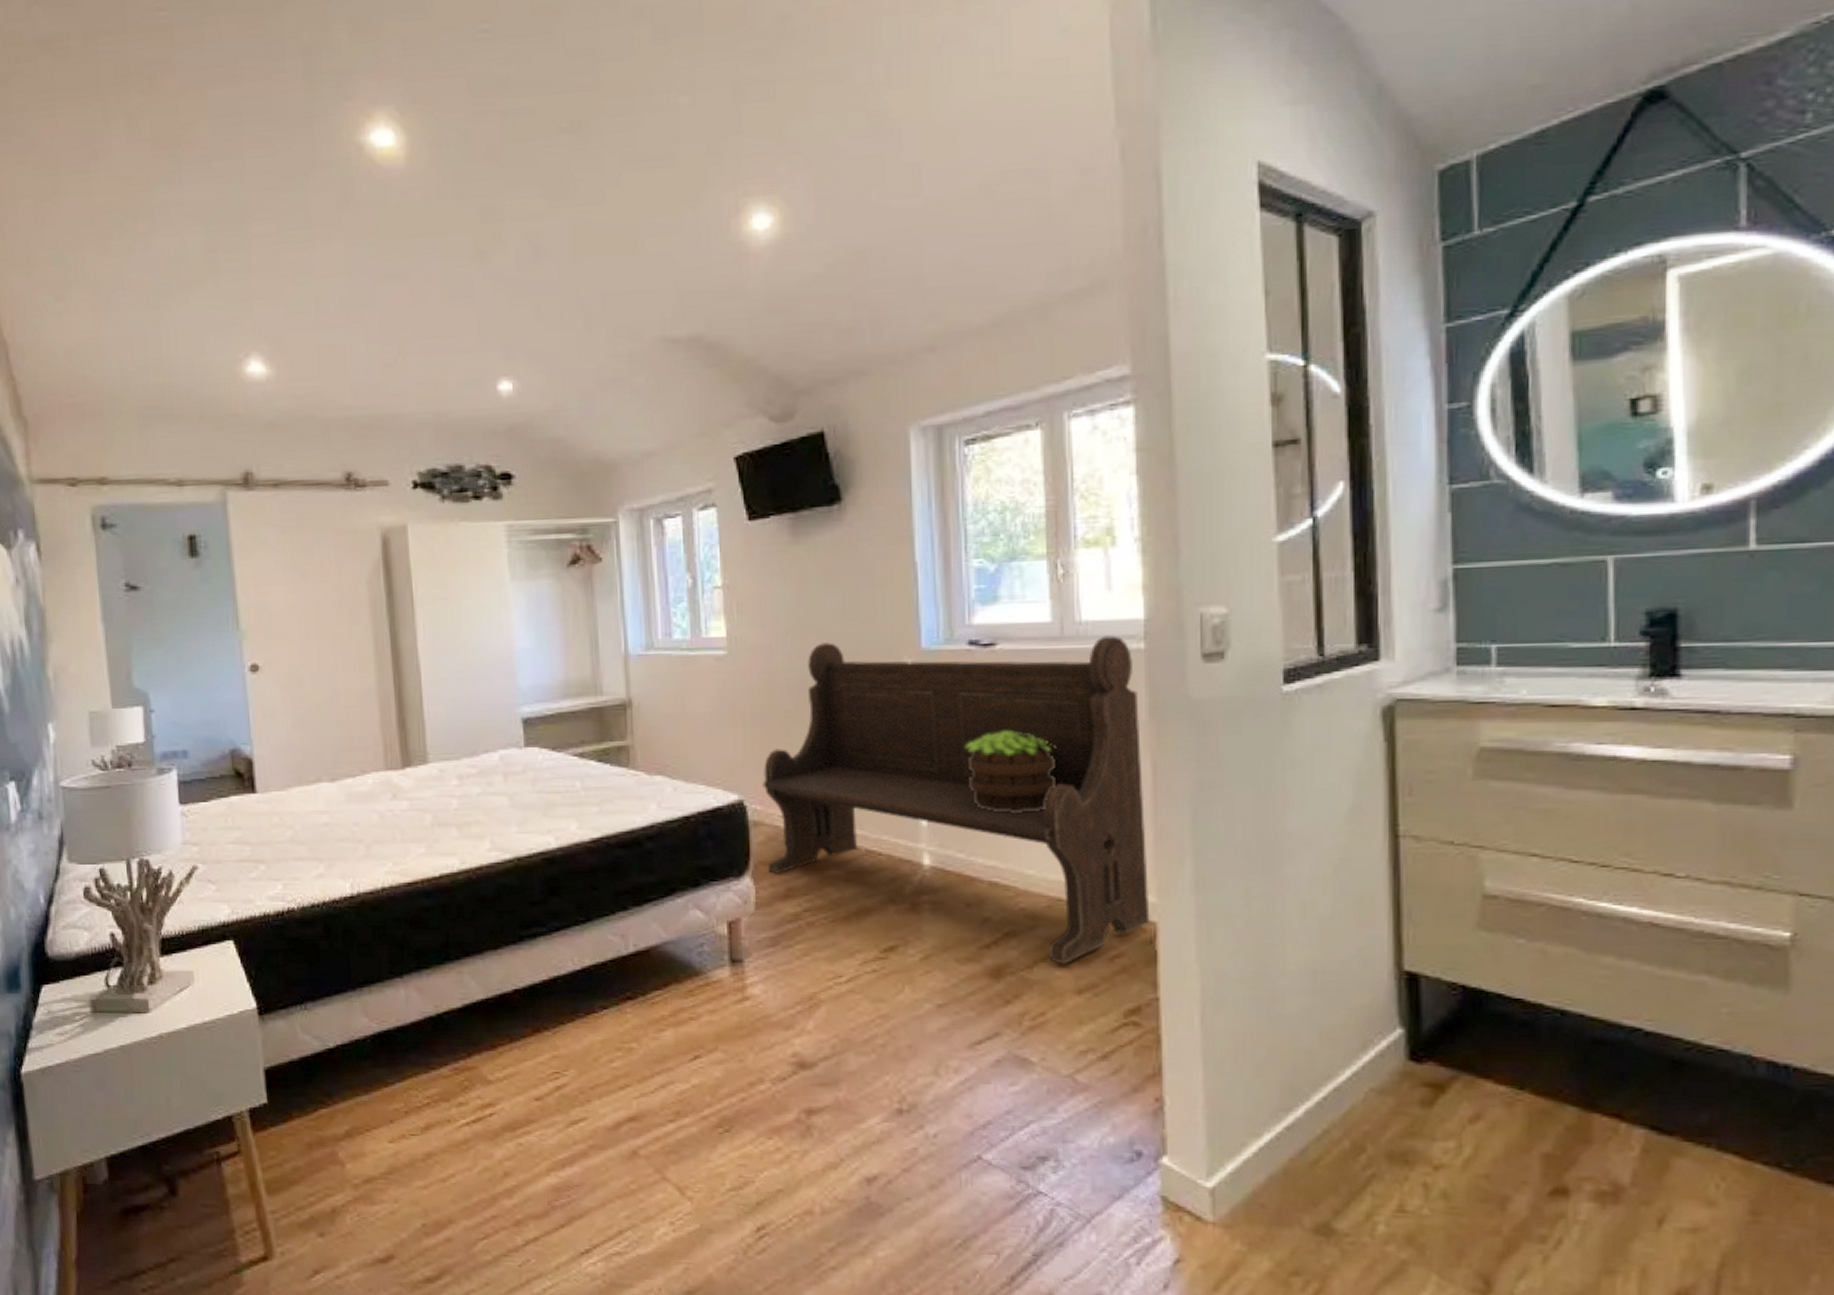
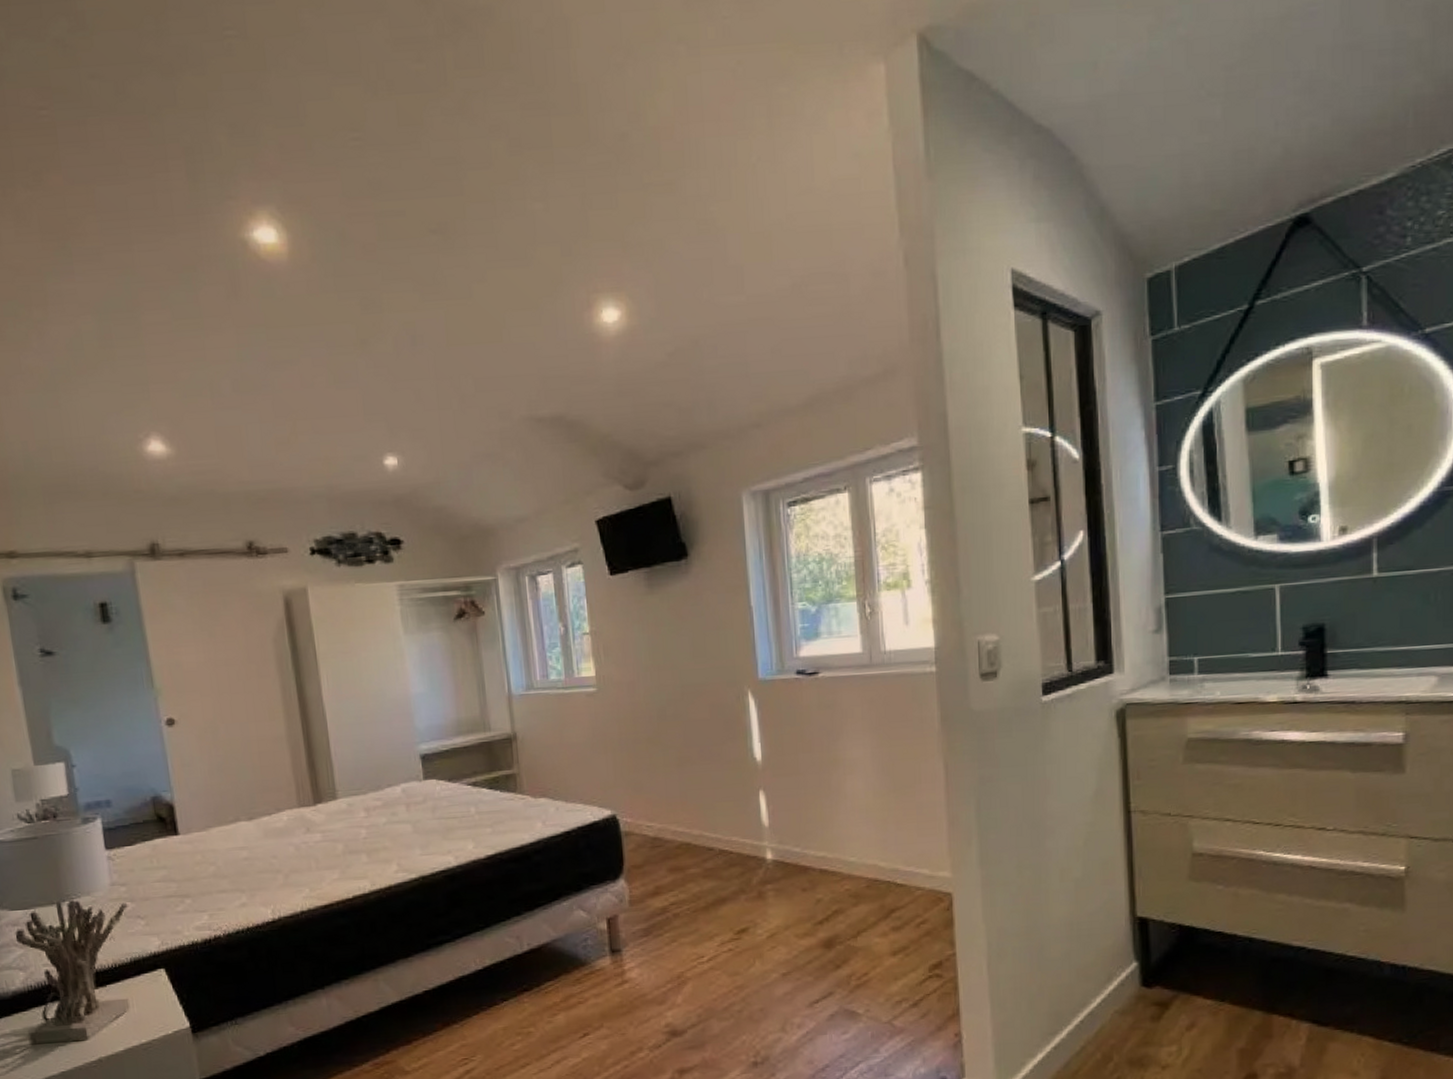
bench: present [763,635,1150,964] -> none [631,662,947,933]
potted plant: present [965,731,1057,813] -> none [797,744,871,812]

